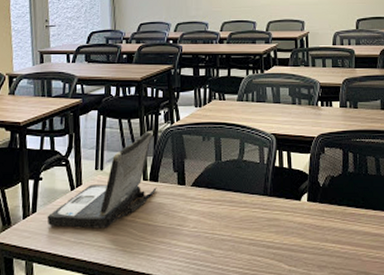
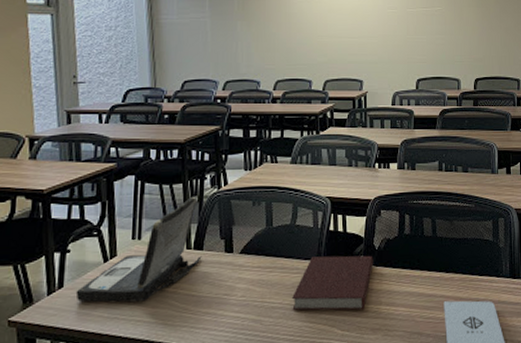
notebook: none [241,191,319,247] -> present [292,255,374,311]

